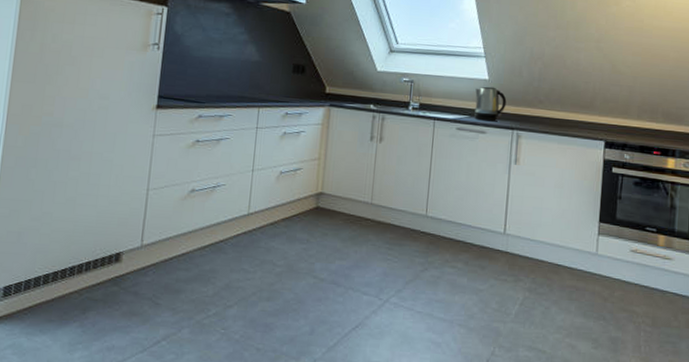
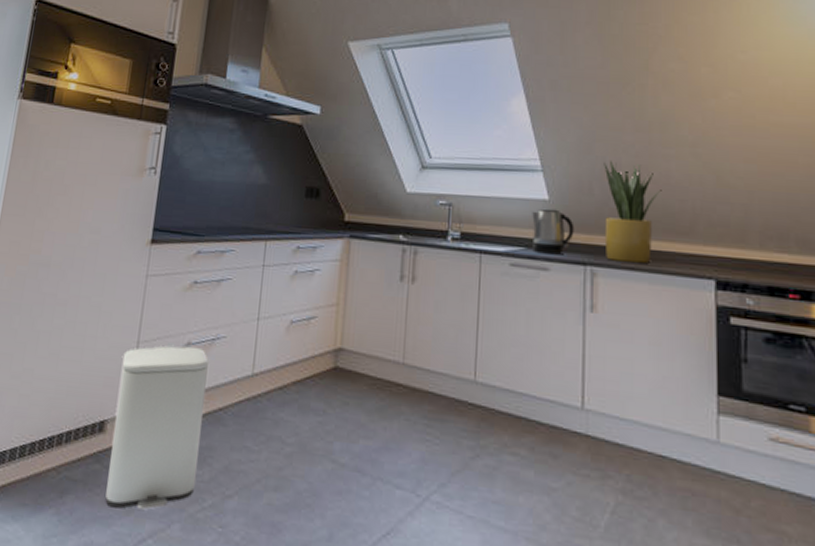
pedal bin: none [123,192,212,320] -> present [105,346,210,510]
planter: none [528,50,571,129] -> present [604,159,660,263]

